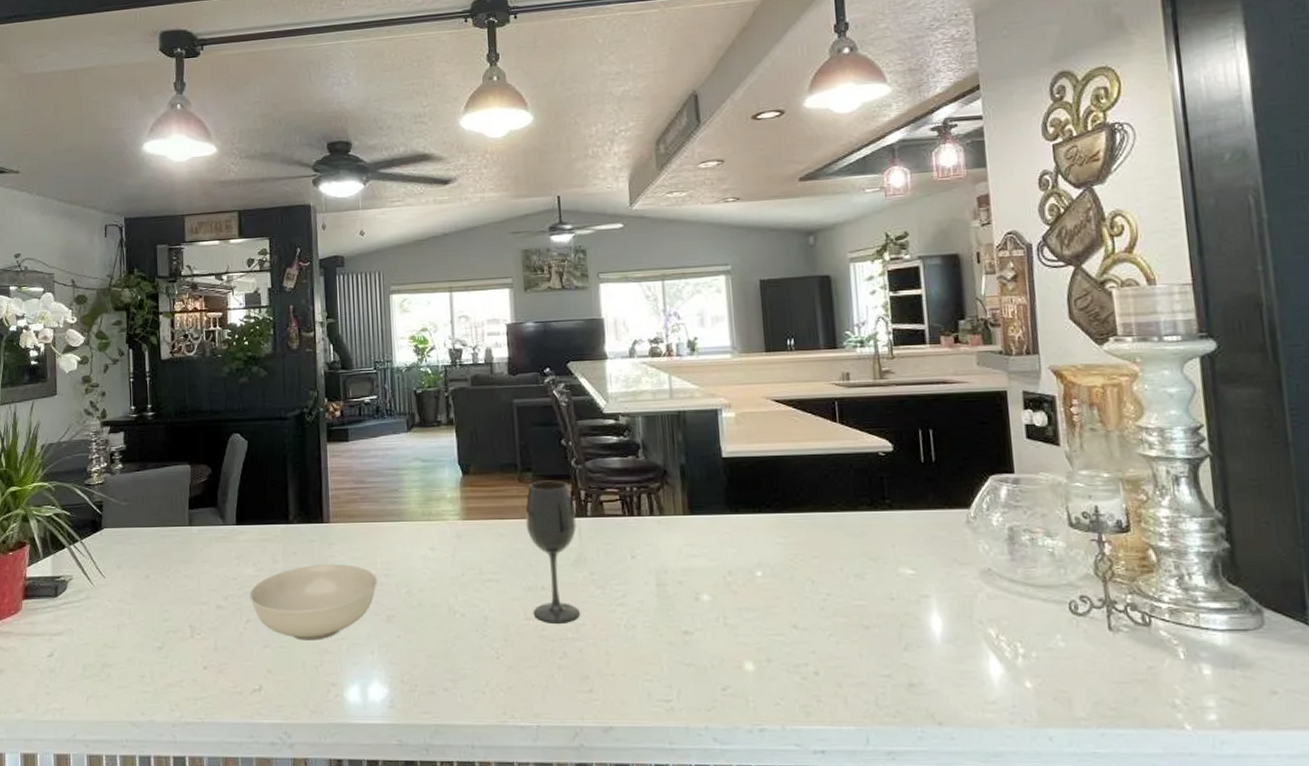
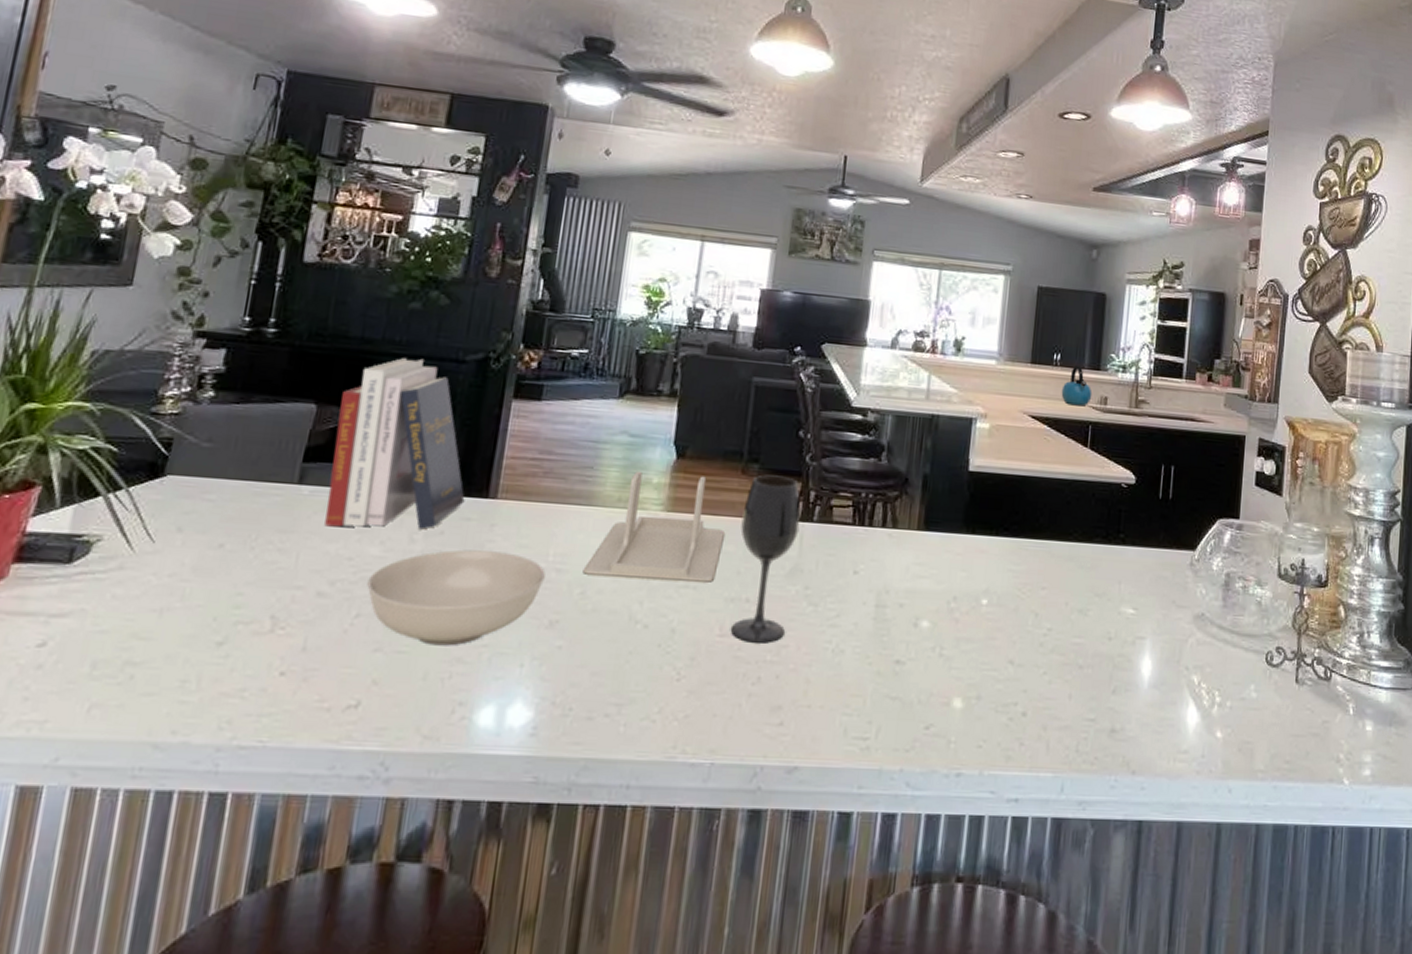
books: none [206,420,307,556] -> present [324,357,465,530]
napkin holder: none [405,487,514,577] -> present [583,471,724,583]
kettle: none [800,347,833,385] -> present [1061,365,1093,407]

